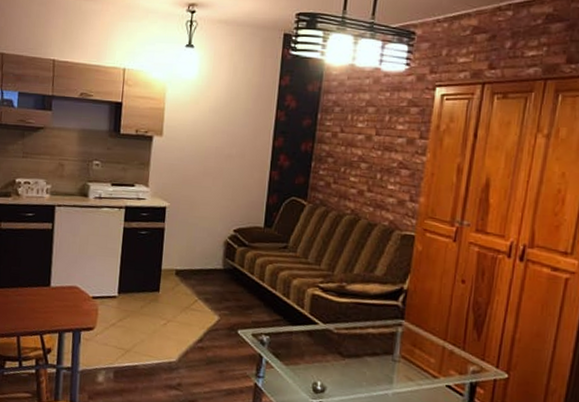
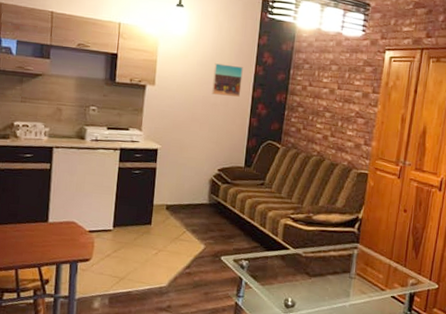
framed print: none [226,109,262,147] -> present [212,63,243,97]

